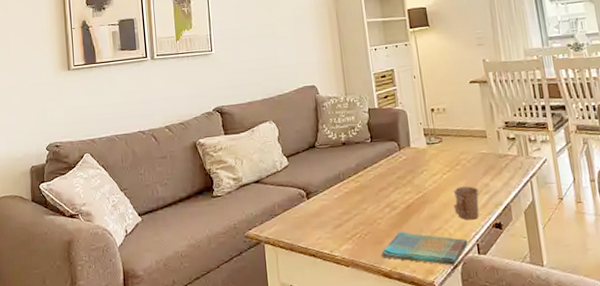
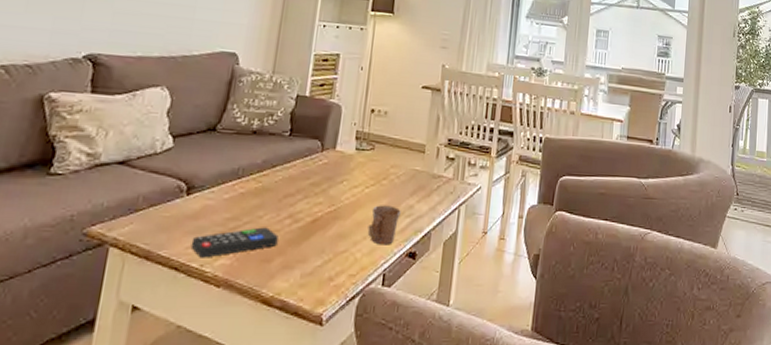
remote control: none [319,216,384,246] -> present [190,227,278,258]
dish towel: present [382,231,468,266] -> none [266,249,374,296]

